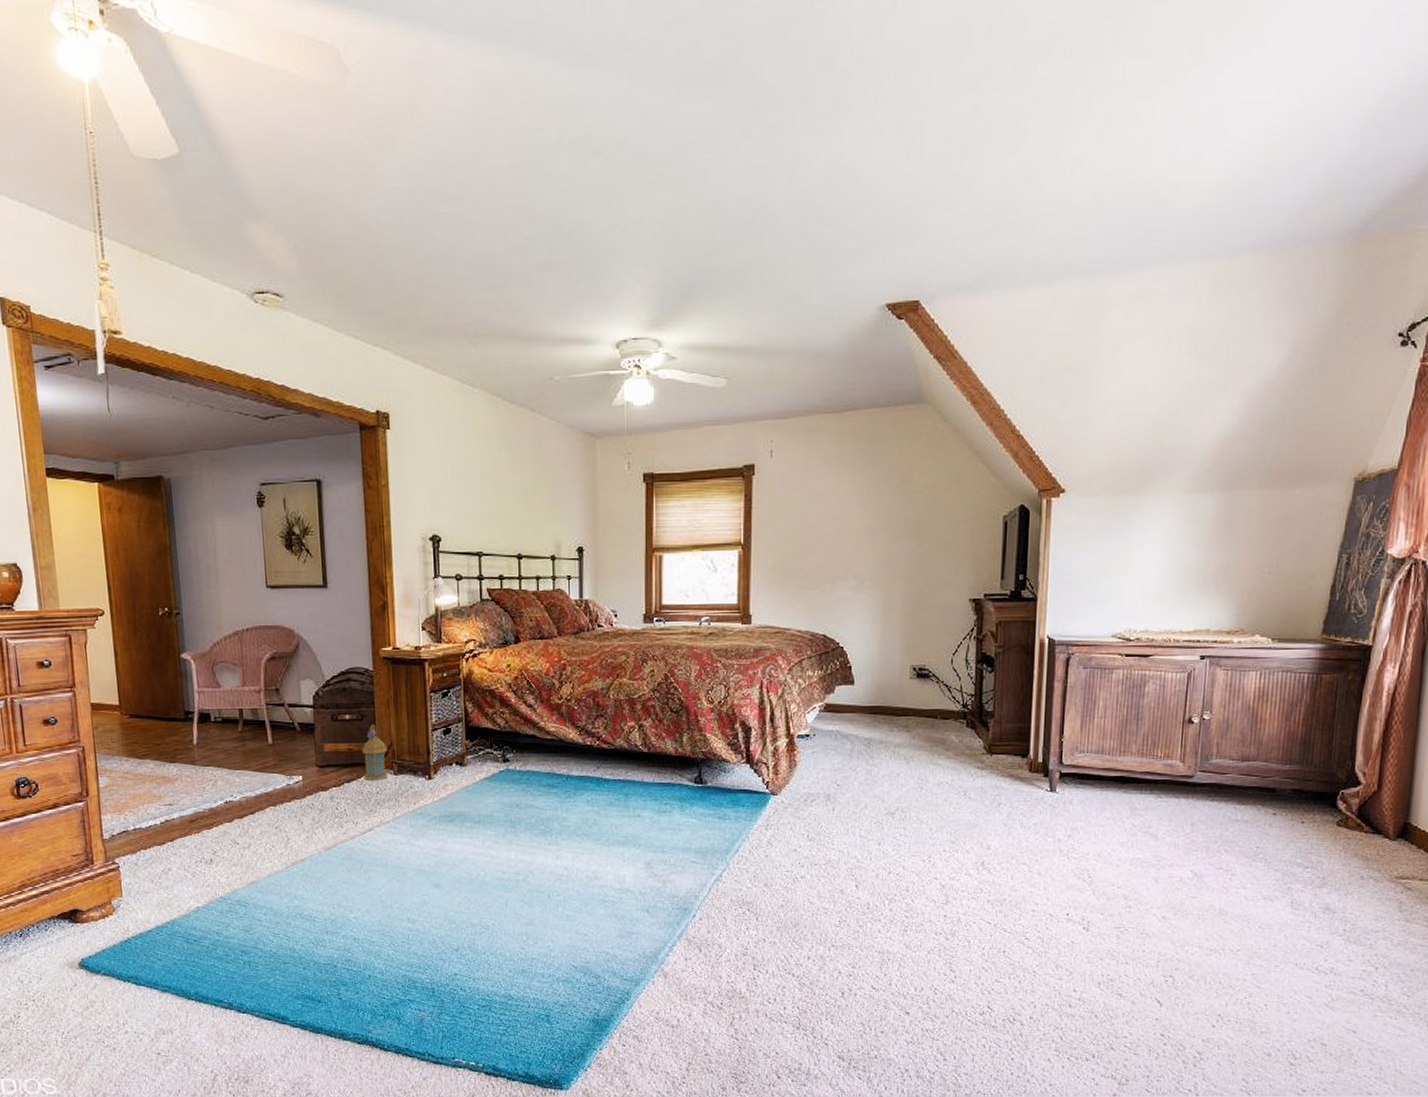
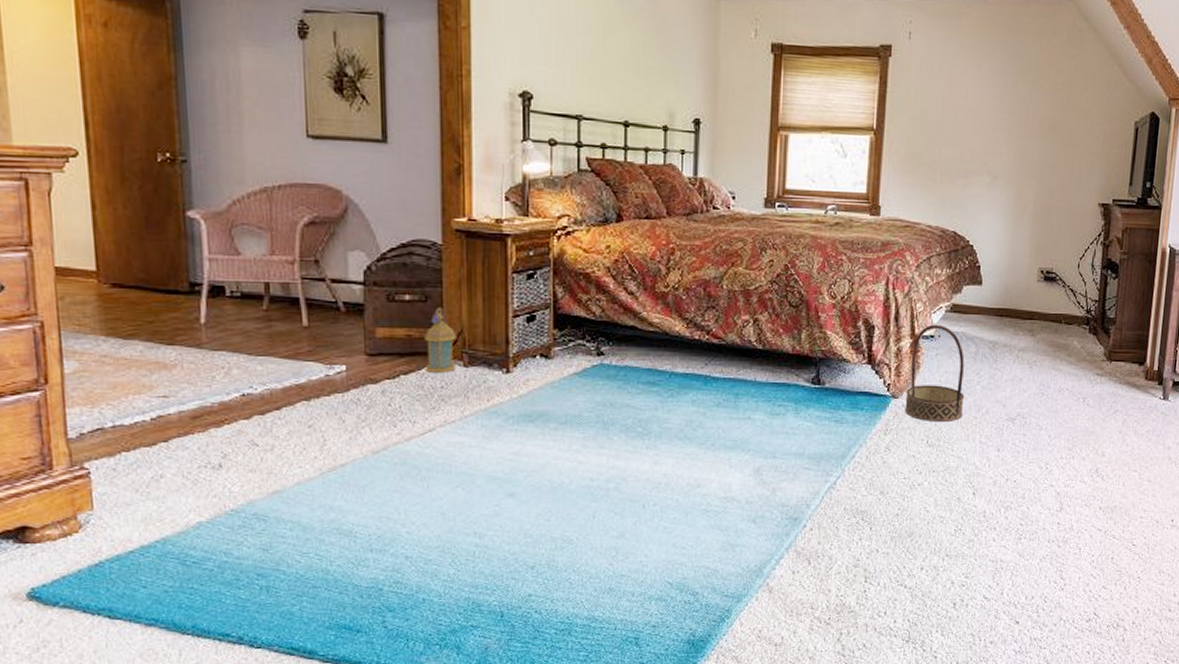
basket: none [784,723,842,818] -> present [905,324,965,423]

